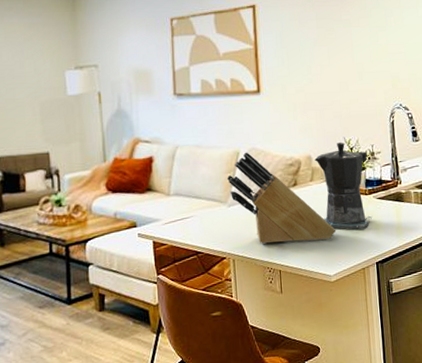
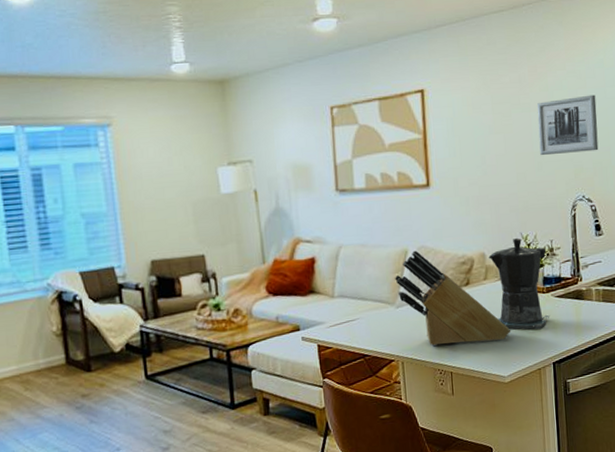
wall art: none [357,13,413,67] -> present [537,94,599,156]

